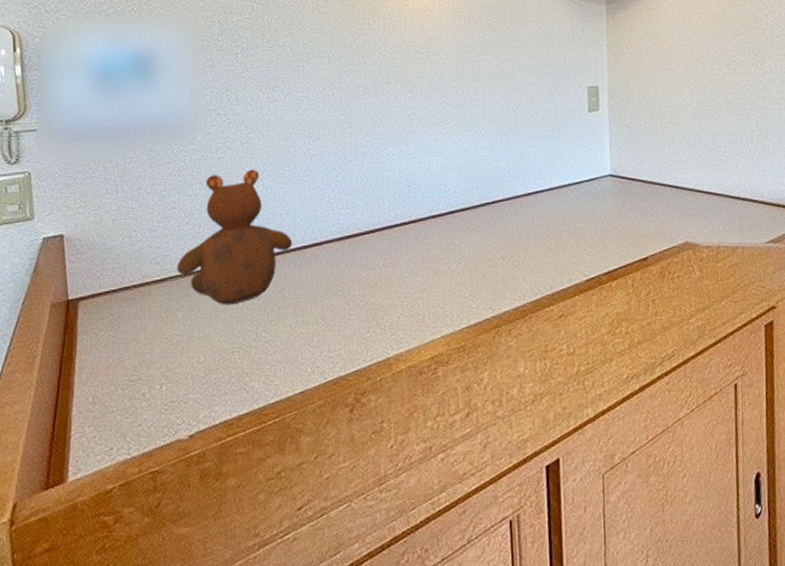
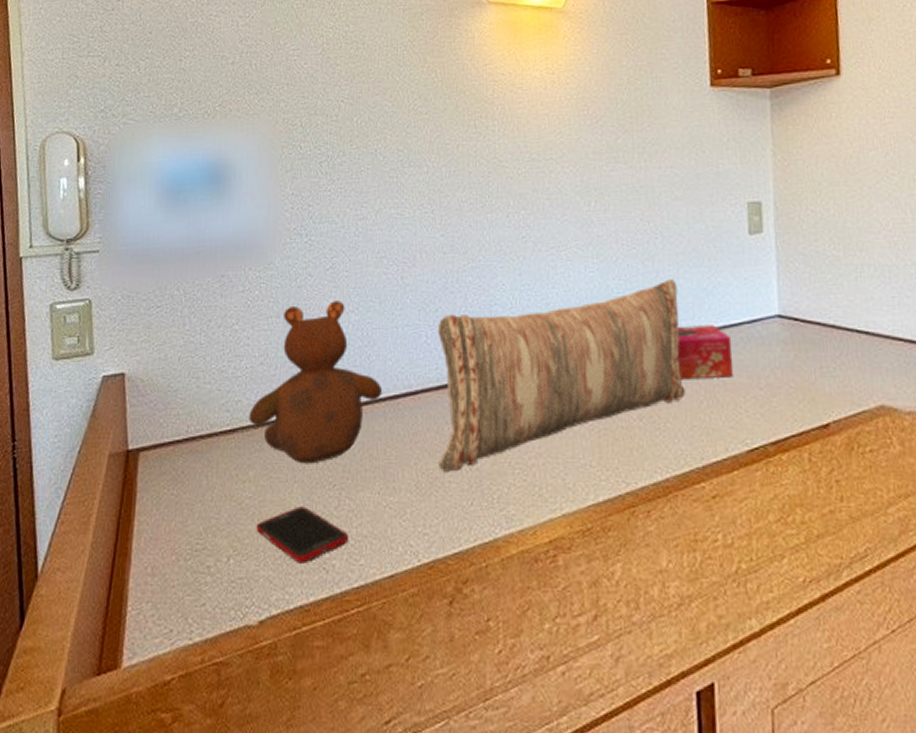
cell phone: none [185,340,265,387] -> present [256,506,348,564]
pillow: none [338,148,539,307] -> present [437,279,686,472]
tissue box: none [532,183,575,227] -> present [676,325,733,380]

